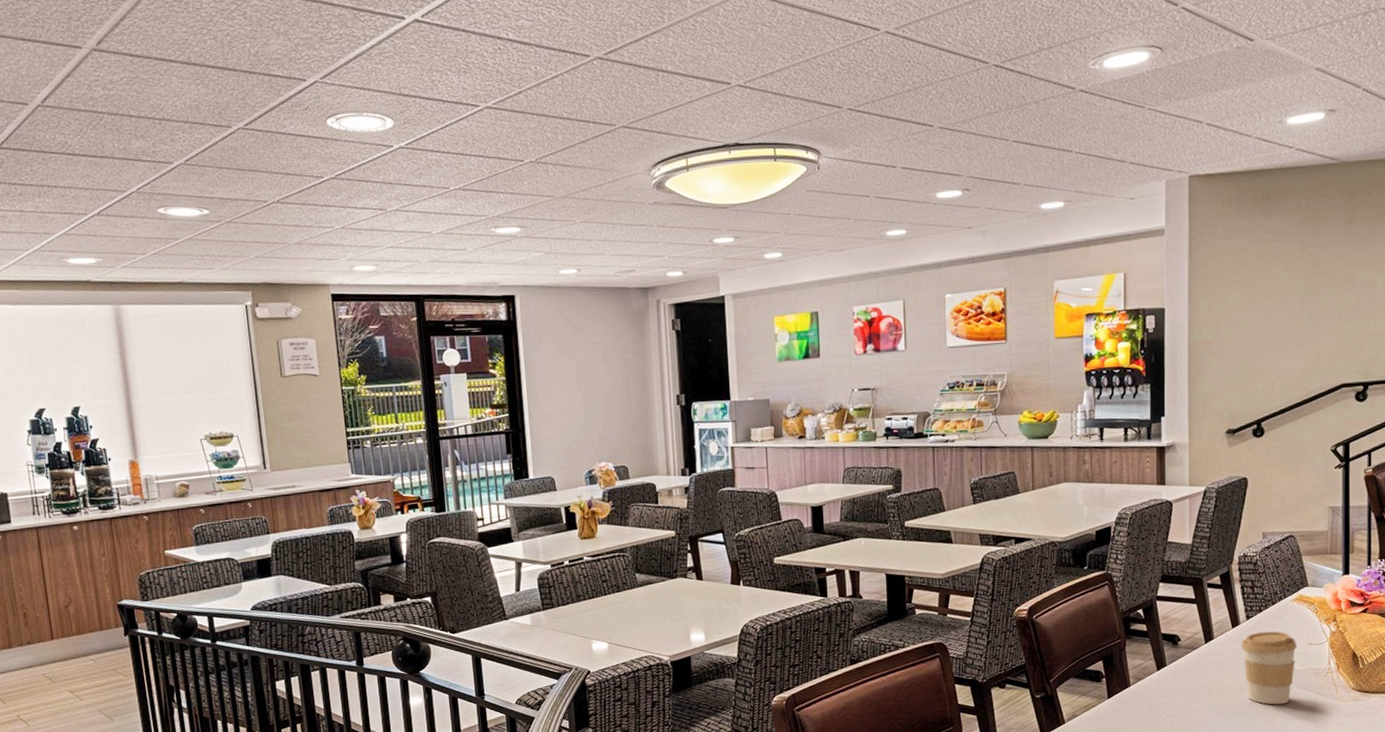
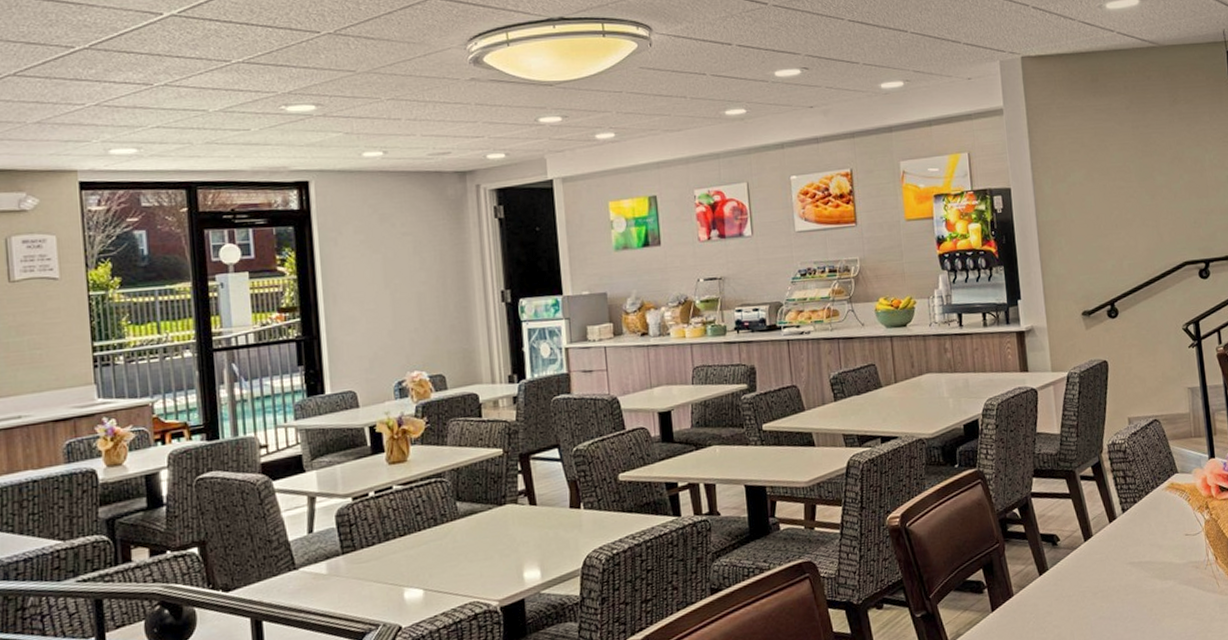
coffee cup: present [1241,631,1297,705] -> none [1120,523,1175,605]

